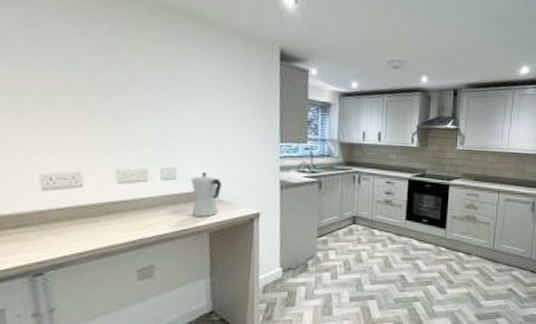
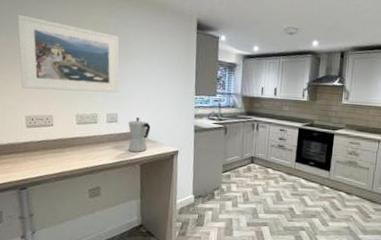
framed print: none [25,35,178,142] -> present [17,14,120,93]

